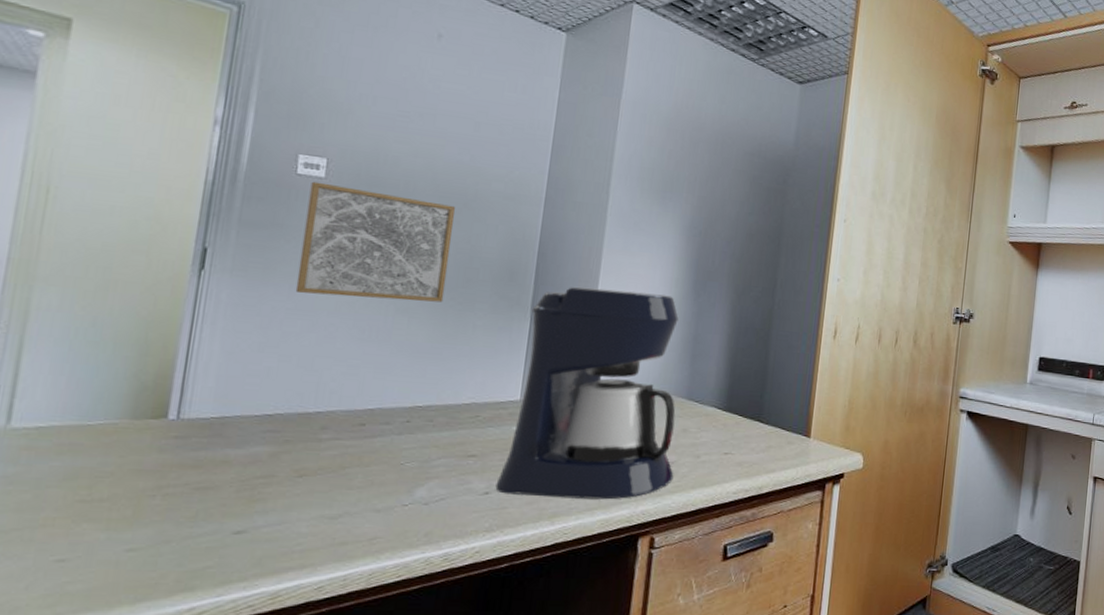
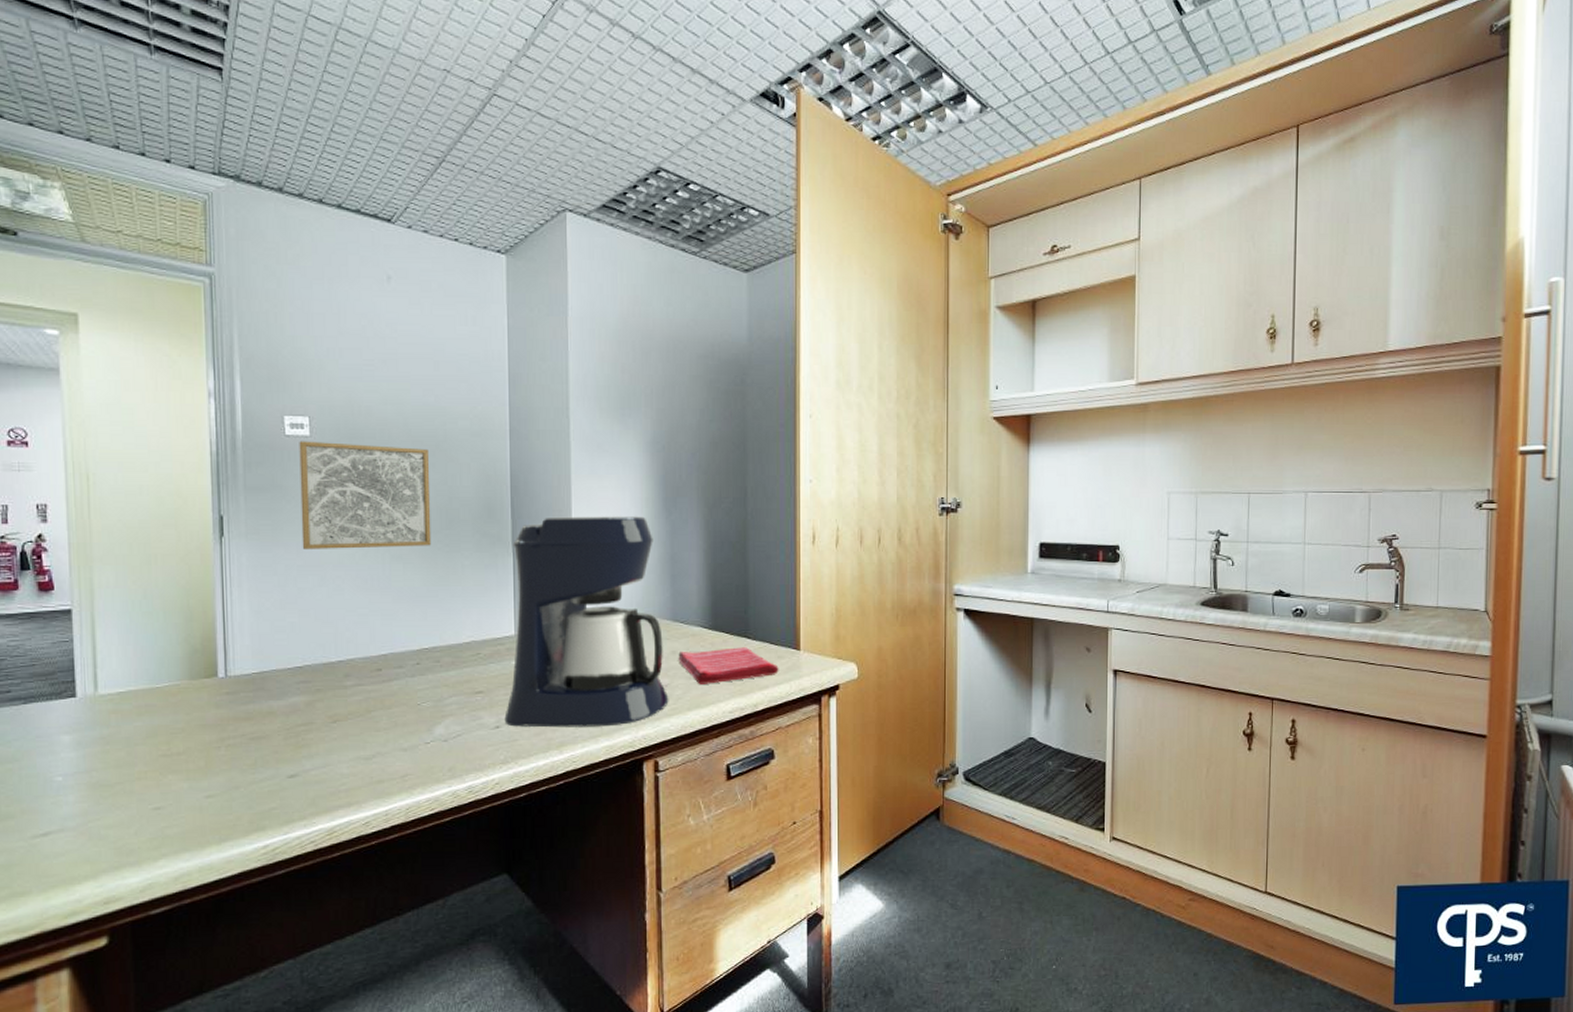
dish towel: none [688,429,788,464] -> present [678,647,779,684]

